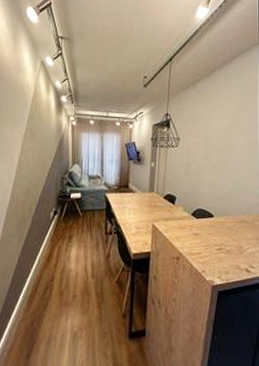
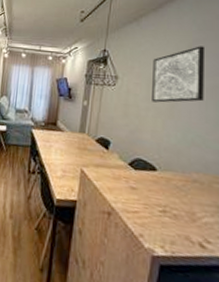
wall art: none [208,107,248,159] -> present [152,46,206,103]

